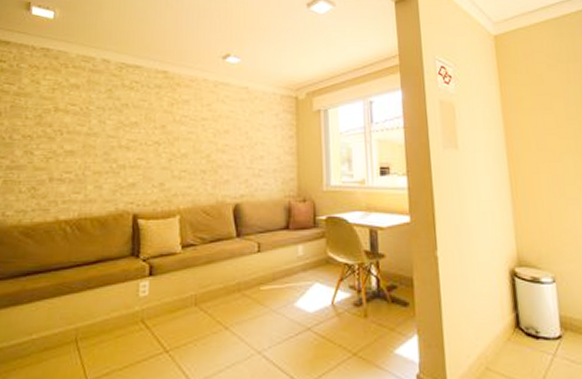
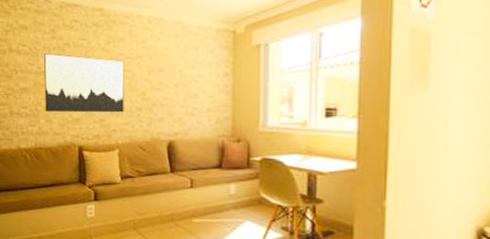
wall art: none [94,114,189,177] -> present [44,53,124,113]

